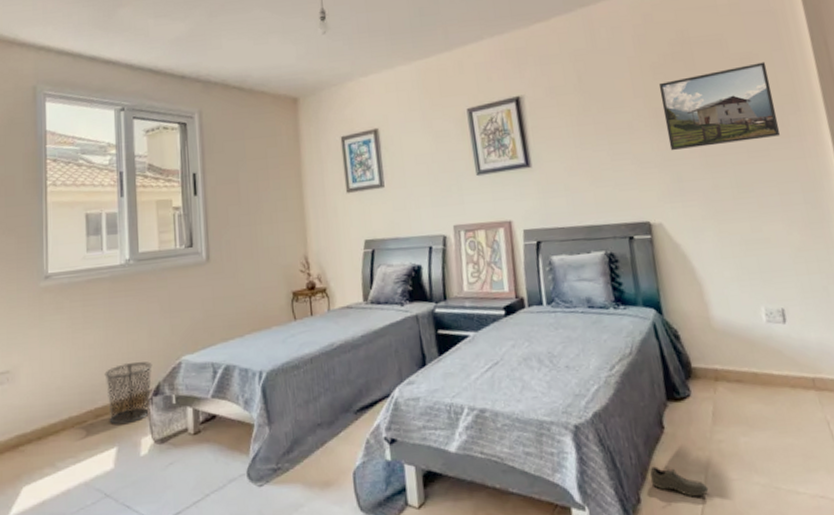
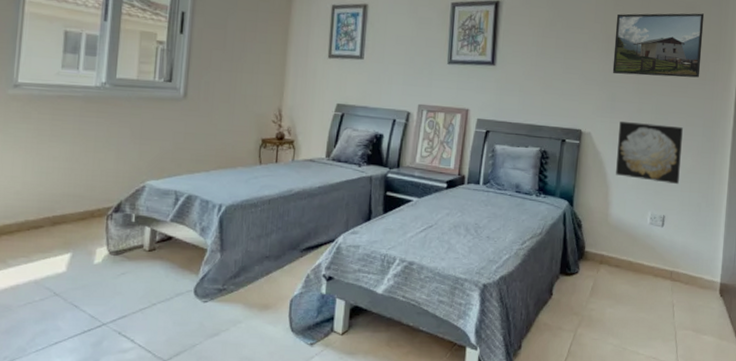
waste bin: present [104,361,152,425] -> none [66,178,116,234]
shoe: present [649,466,709,497] -> none [532,323,575,349]
wall art: none [695,197,791,269] -> present [616,120,683,185]

